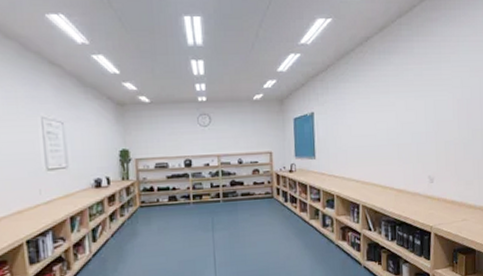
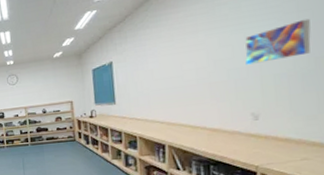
map: none [425,94,470,130] -> present [245,18,311,65]

